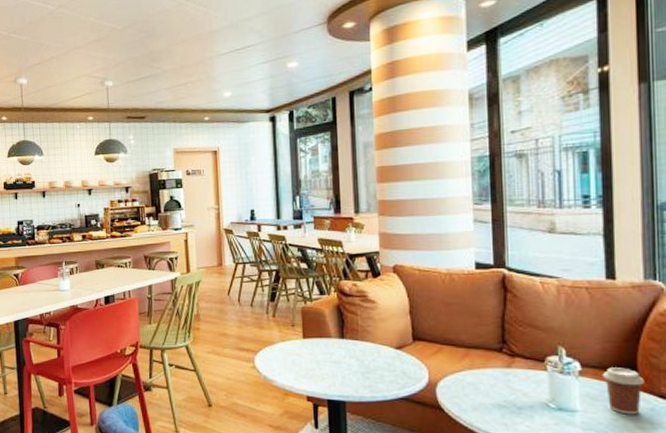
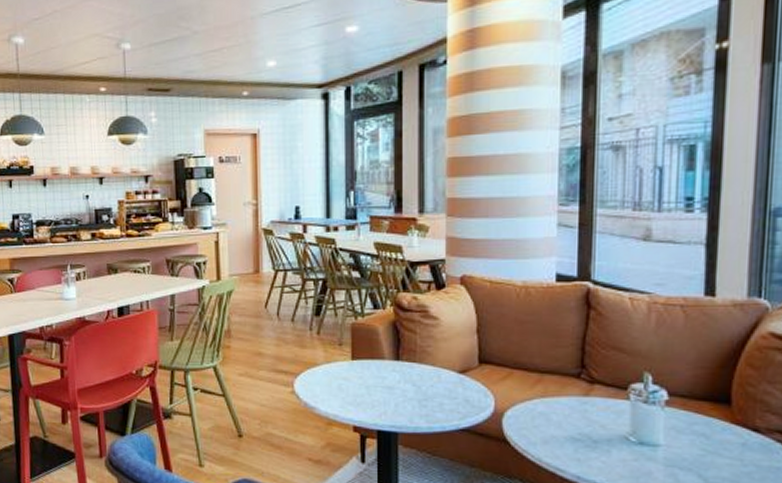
coffee cup: present [602,367,644,415] -> none [691,397,738,450]

